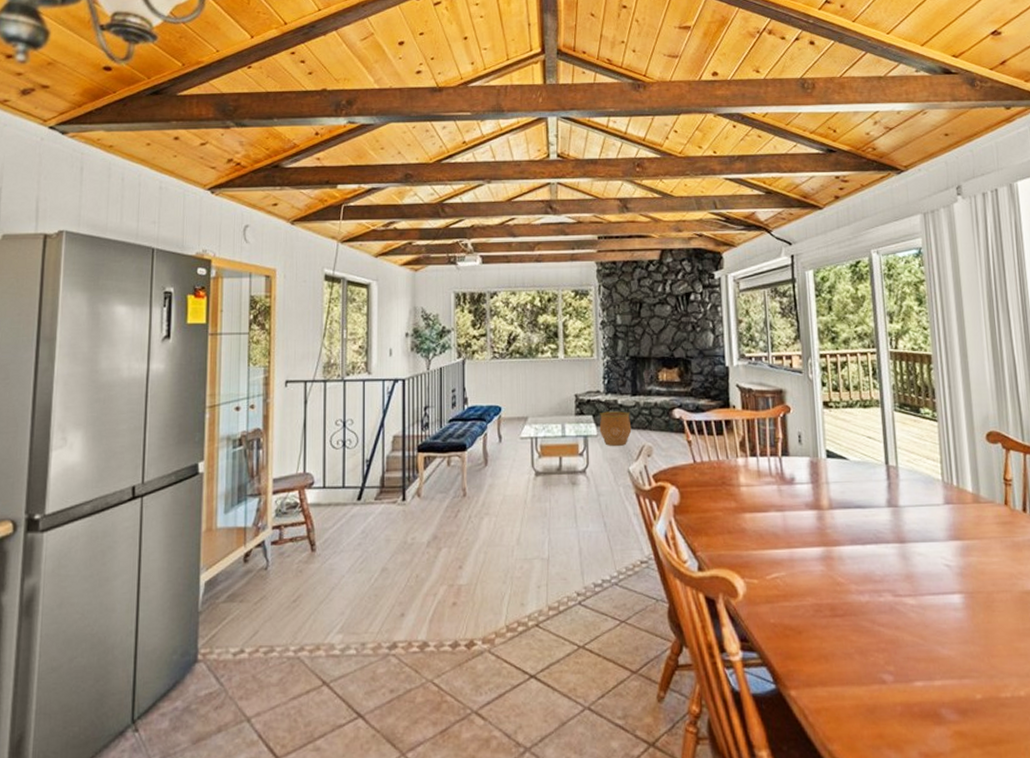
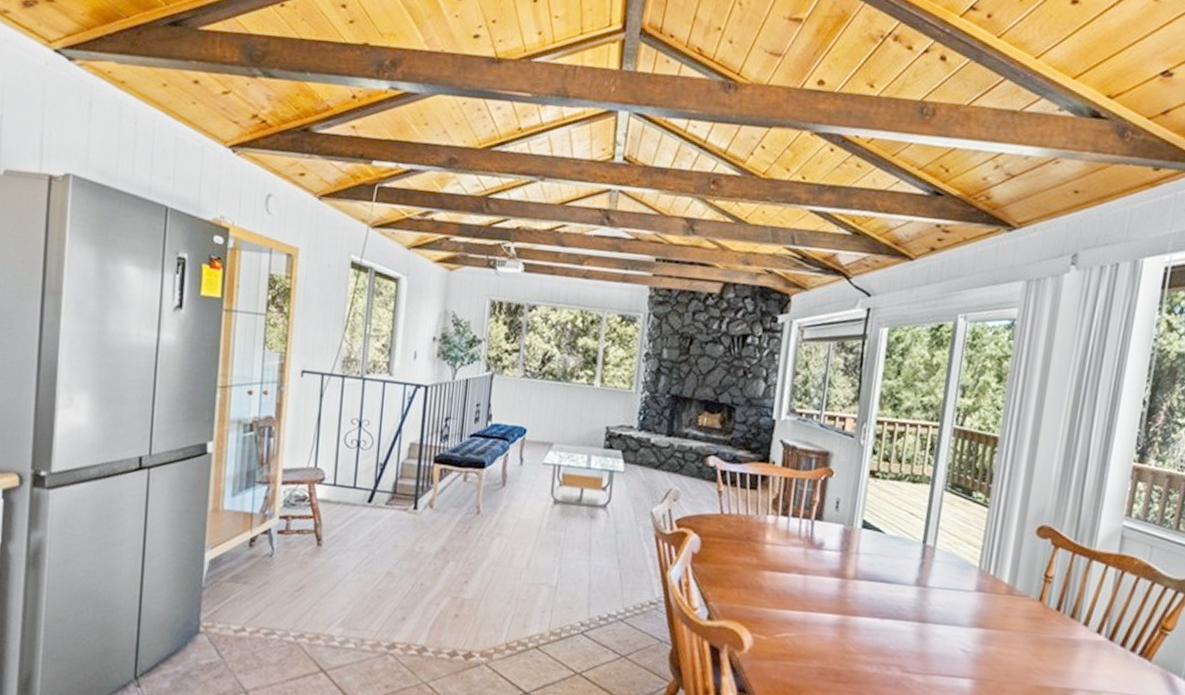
basket: present [599,411,632,447] -> none [626,448,662,487]

